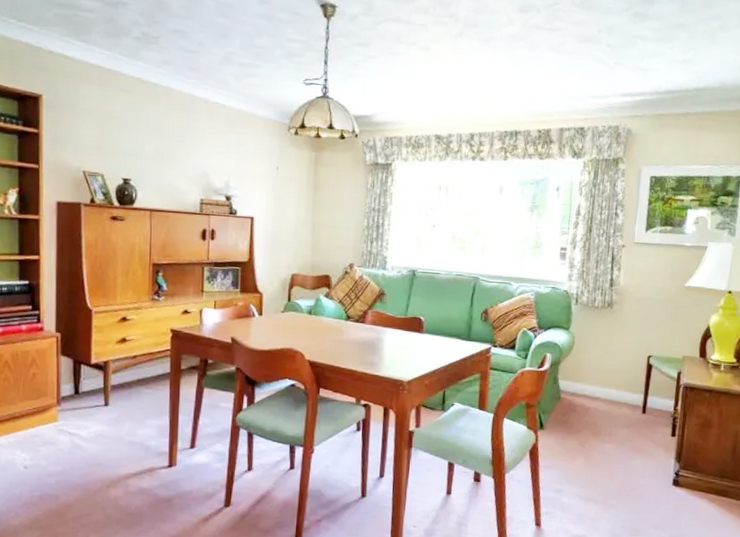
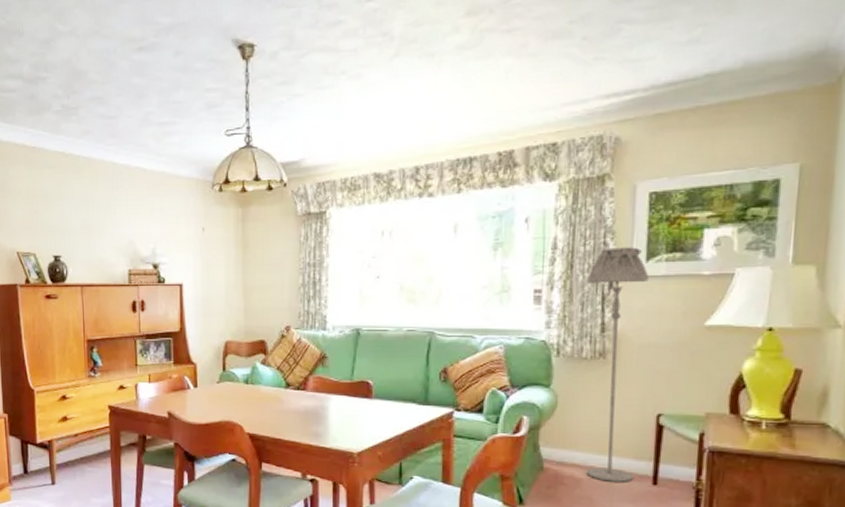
floor lamp: none [593,218,648,411] -> present [586,247,650,482]

